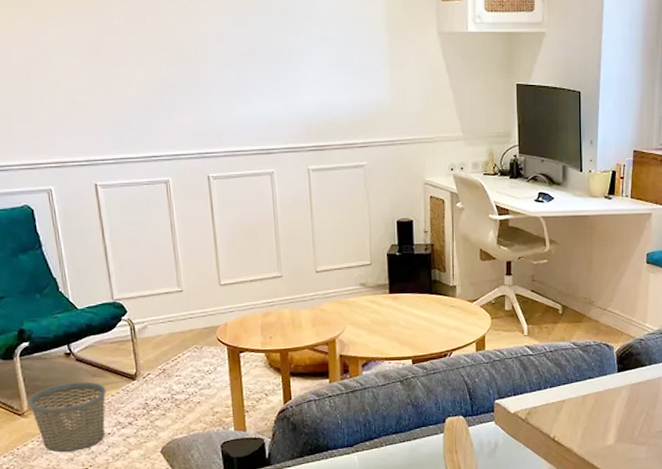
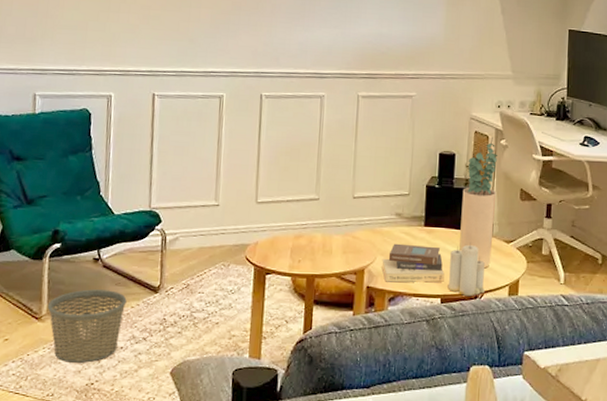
books: none [351,312,414,349] -> present [381,243,445,283]
candle: none [417,305,453,355] -> present [448,243,485,296]
vase: none [423,200,457,328] -> present [459,136,498,269]

